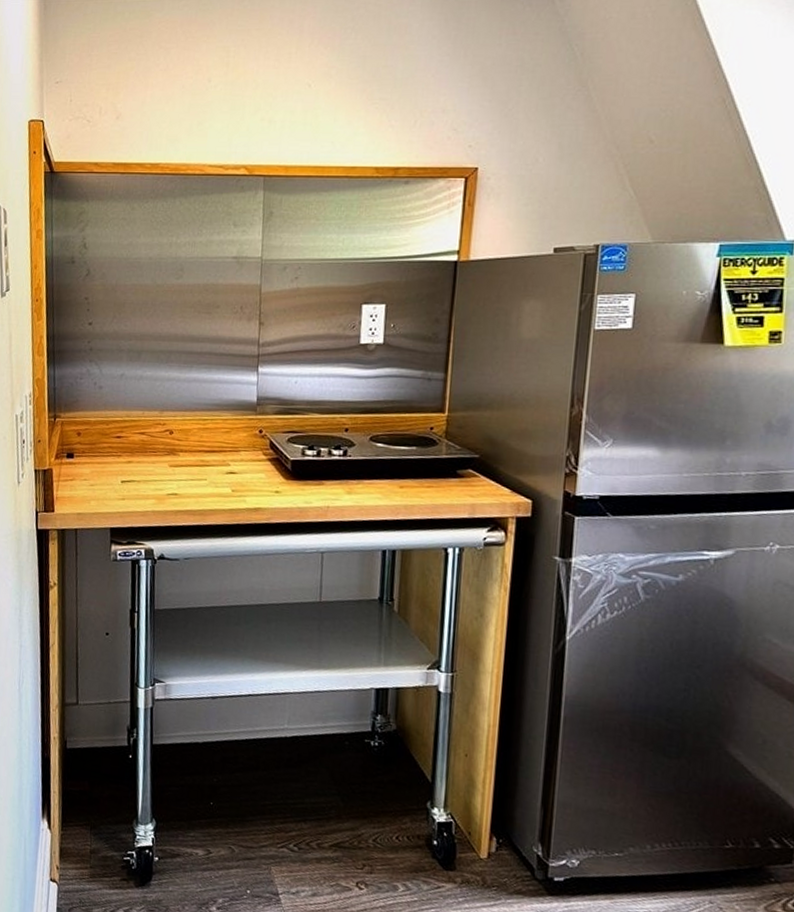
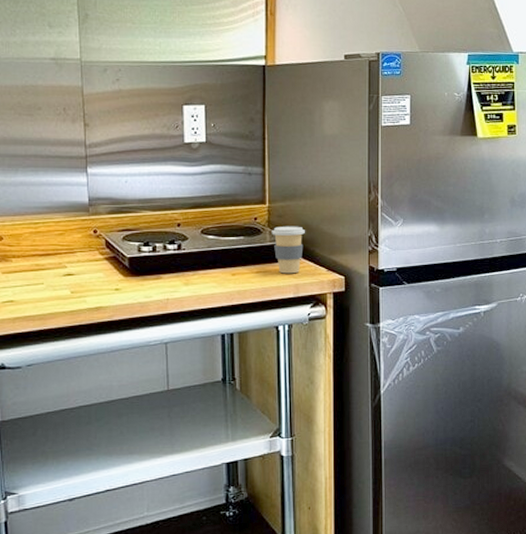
coffee cup: none [449,438,488,492] -> present [272,226,305,274]

